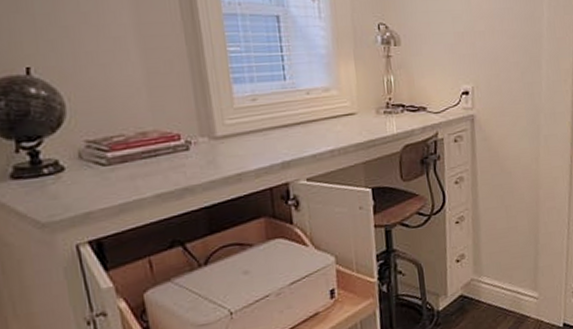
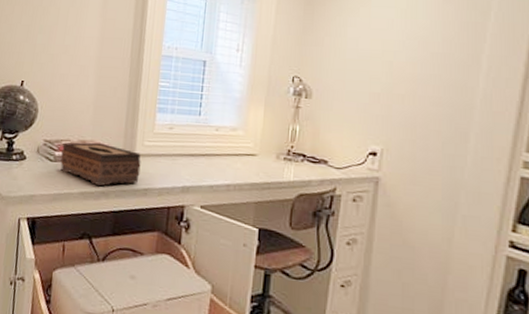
tissue box: none [115,131,228,183] -> present [60,142,141,186]

